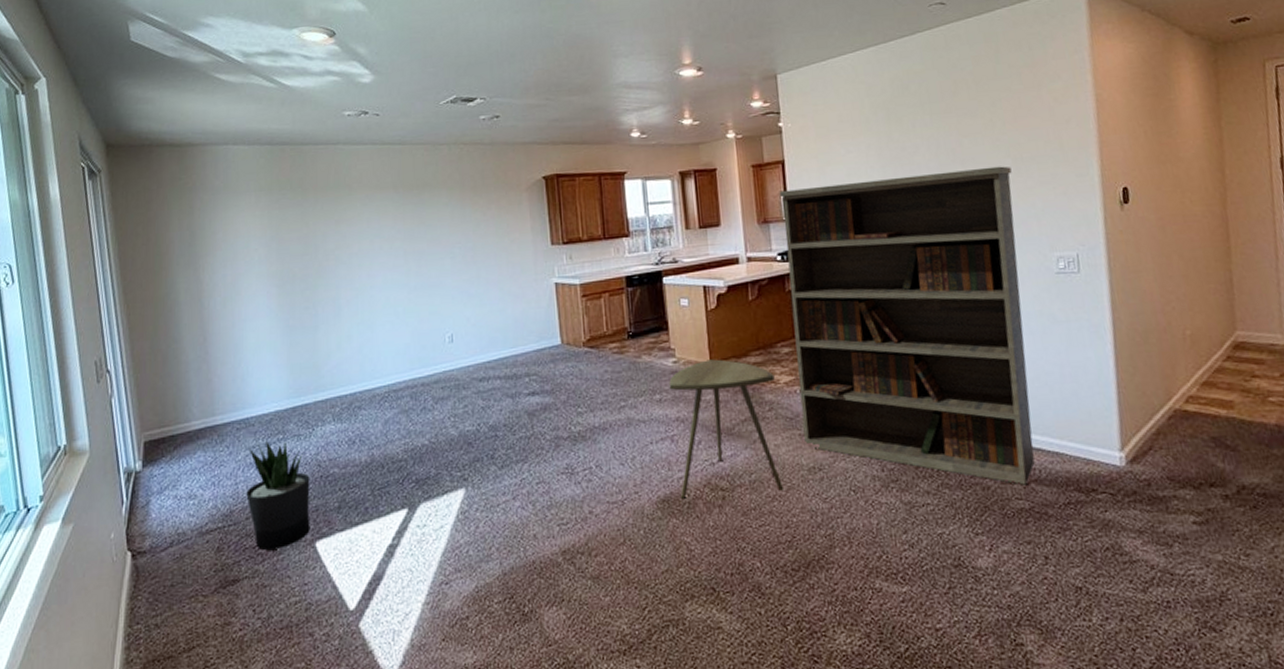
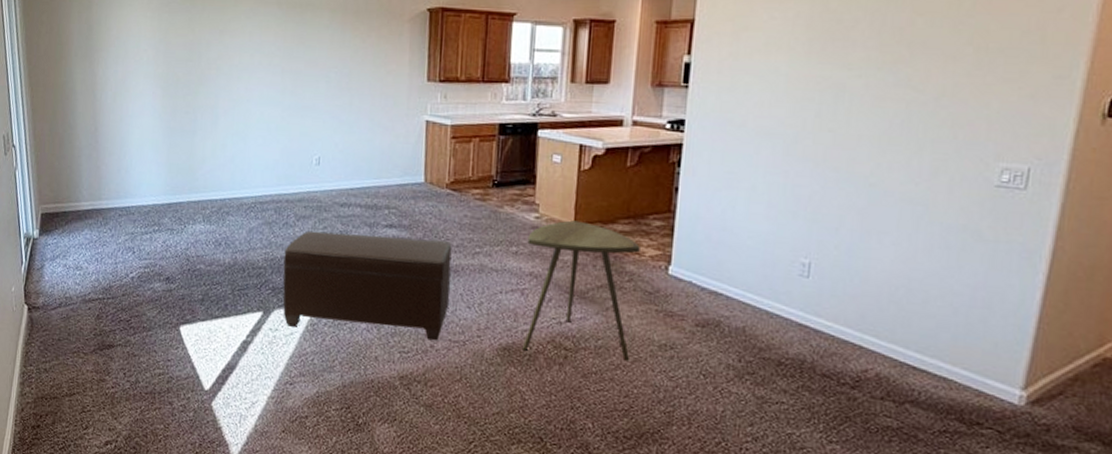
planter: present [246,439,310,550] -> none [124,227,179,326]
ottoman: none [425,400,603,518] -> present [282,230,452,341]
bookshelf: present [779,166,1035,485] -> none [661,53,970,404]

